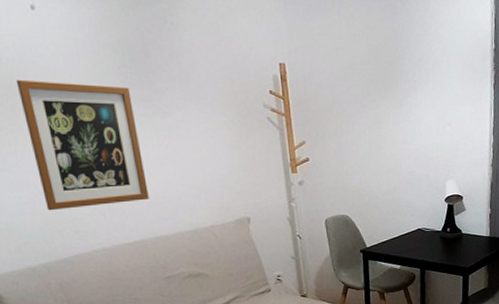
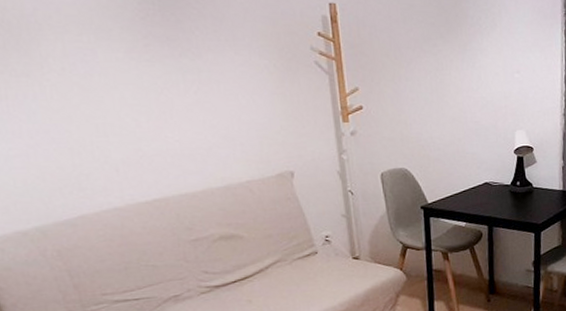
wall art: present [15,79,149,211] -> none [9,14,173,165]

